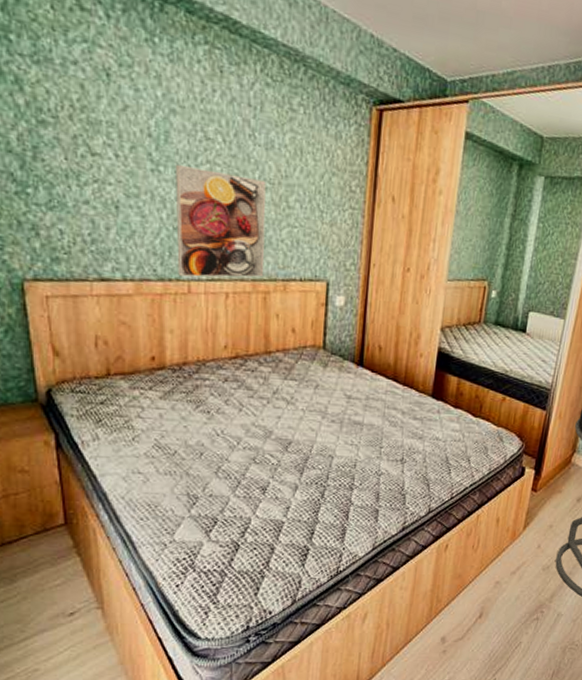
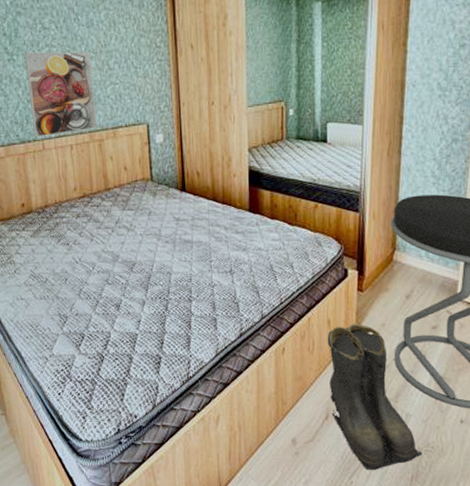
boots: none [486,523,567,668] -> present [327,324,422,471]

